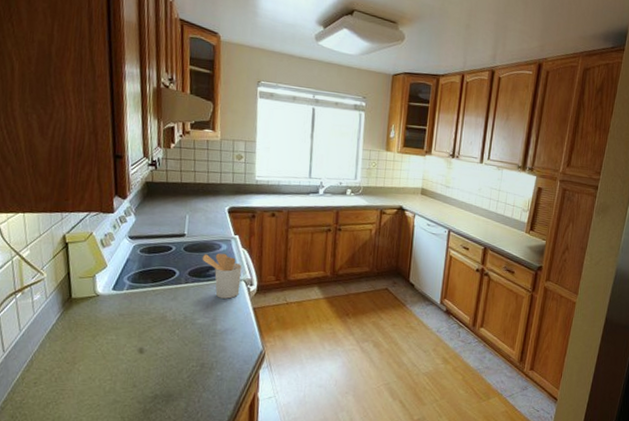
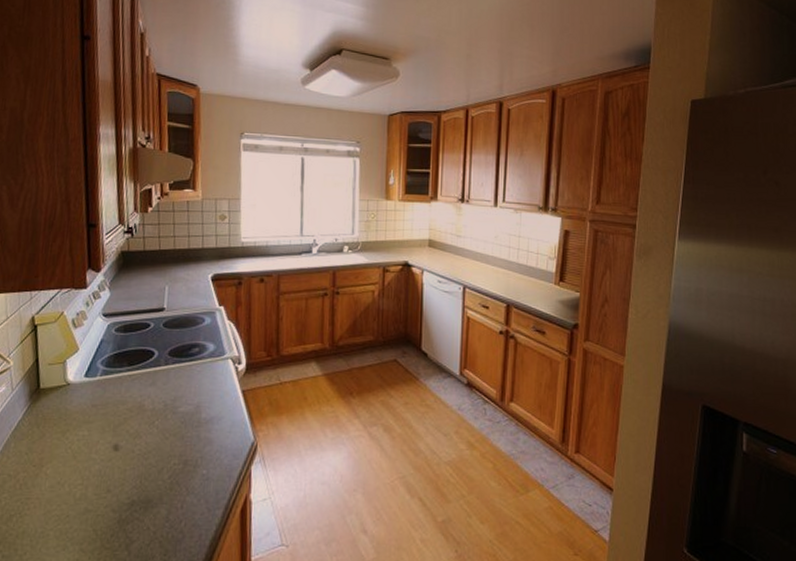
utensil holder: present [202,253,242,299] -> none [183,327,228,381]

